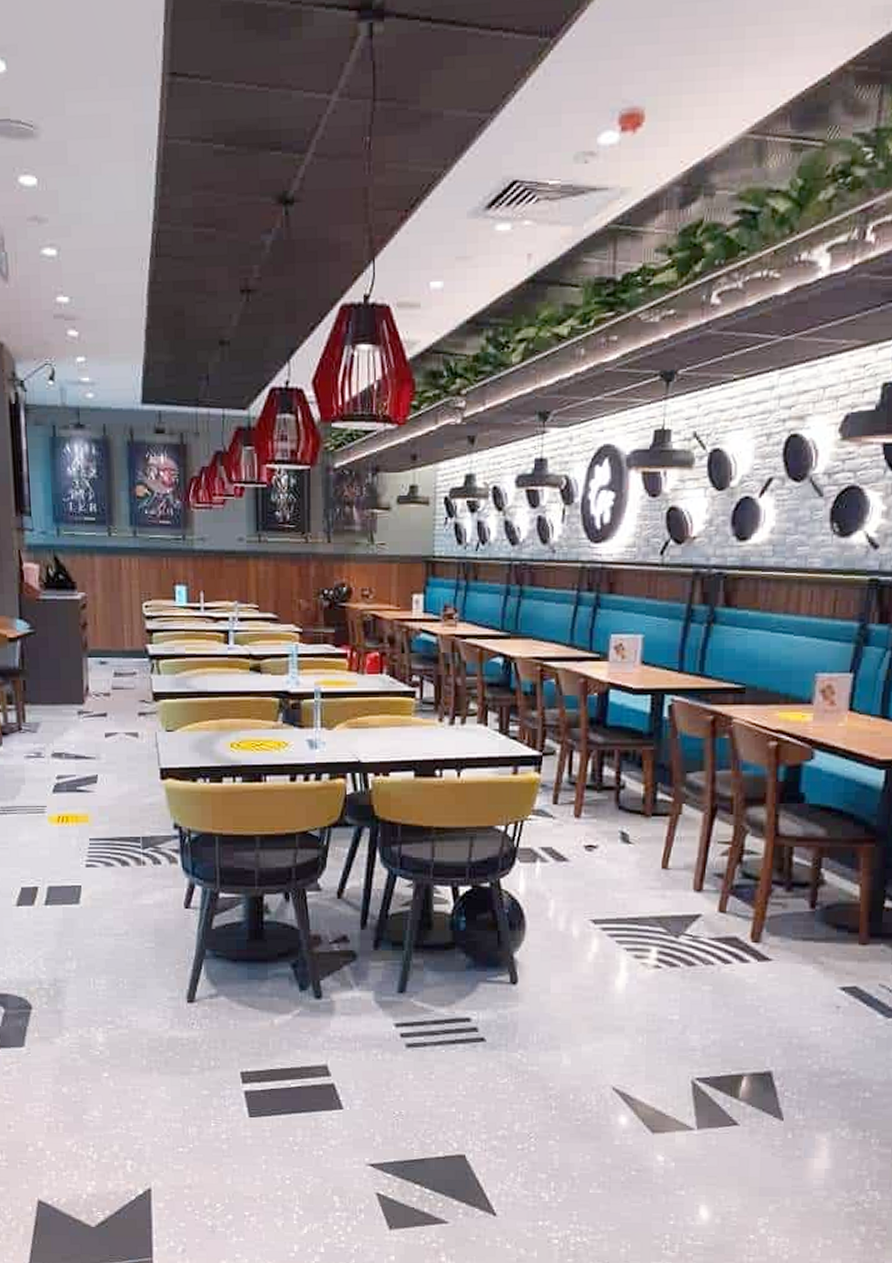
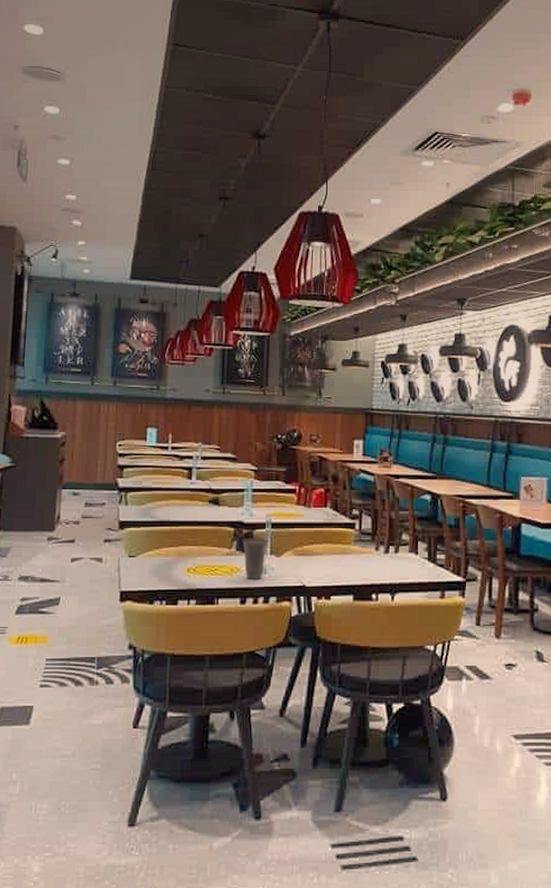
cup: none [288,709,319,755] -> present [241,538,269,579]

